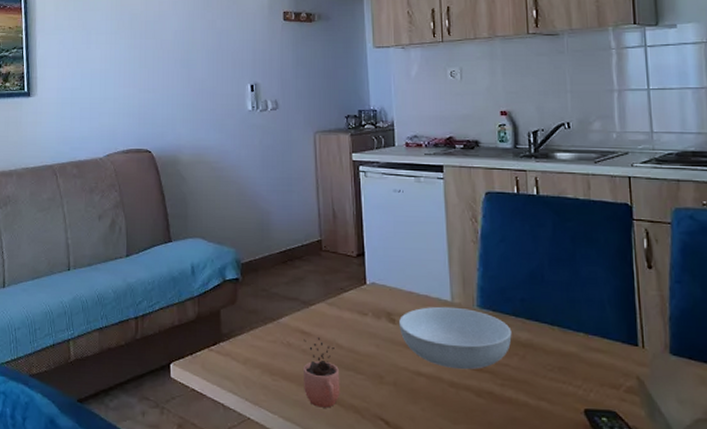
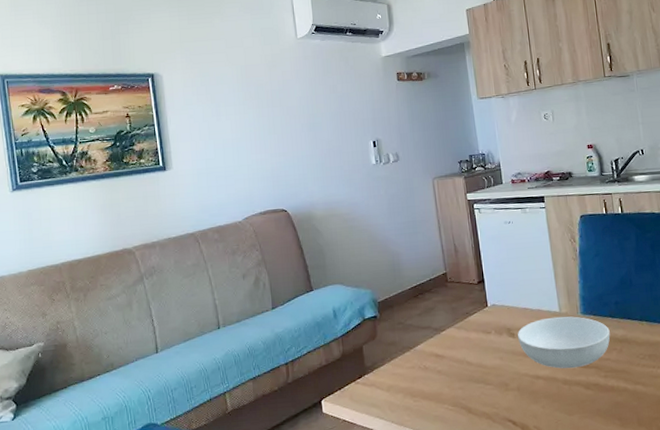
cocoa: present [302,337,340,408] -> none [438,358,473,419]

